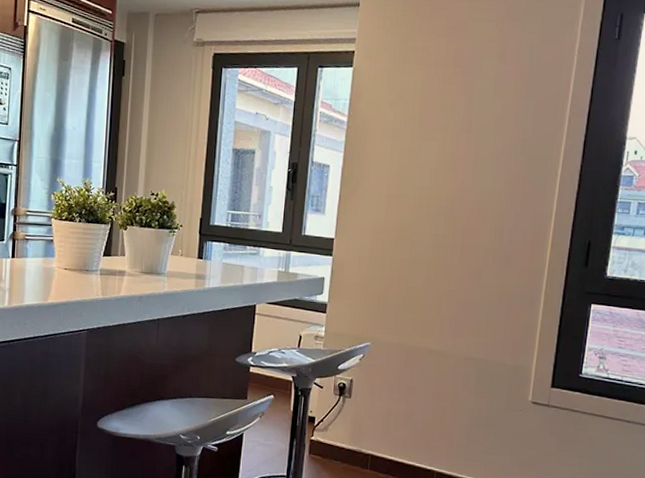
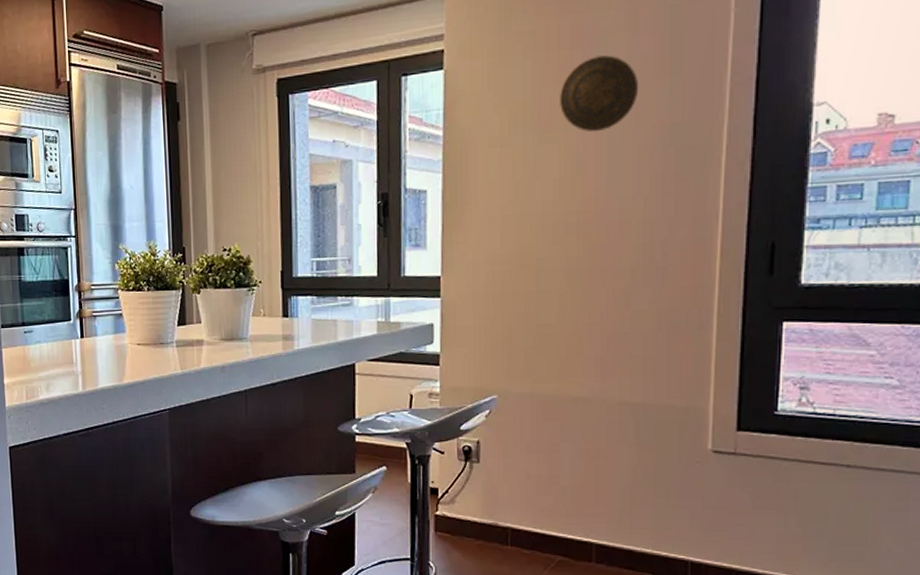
decorative plate: none [441,75,503,136] -> present [560,55,639,132]

